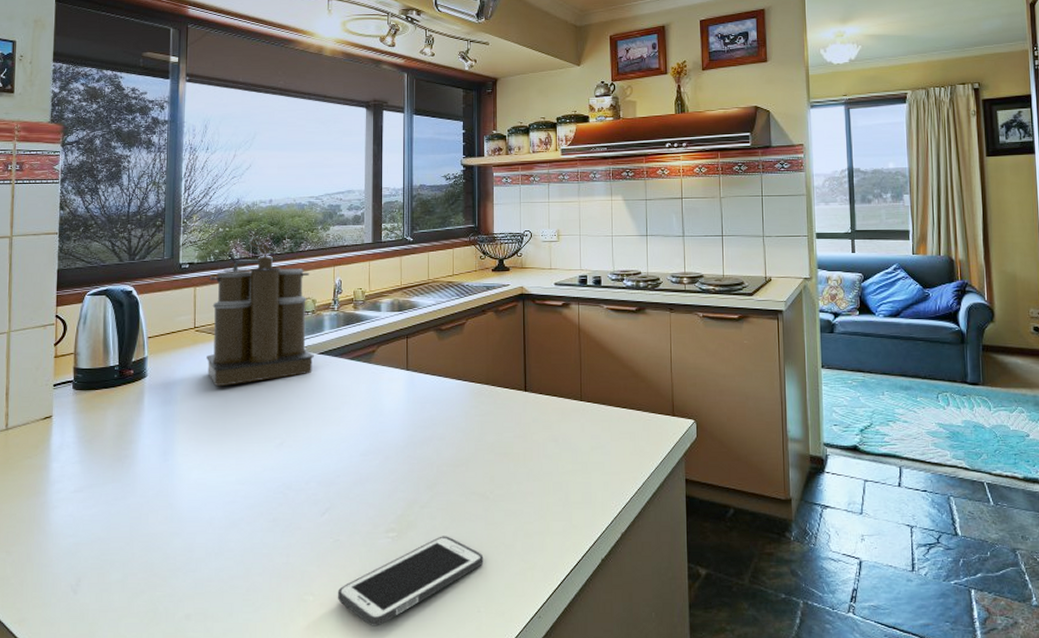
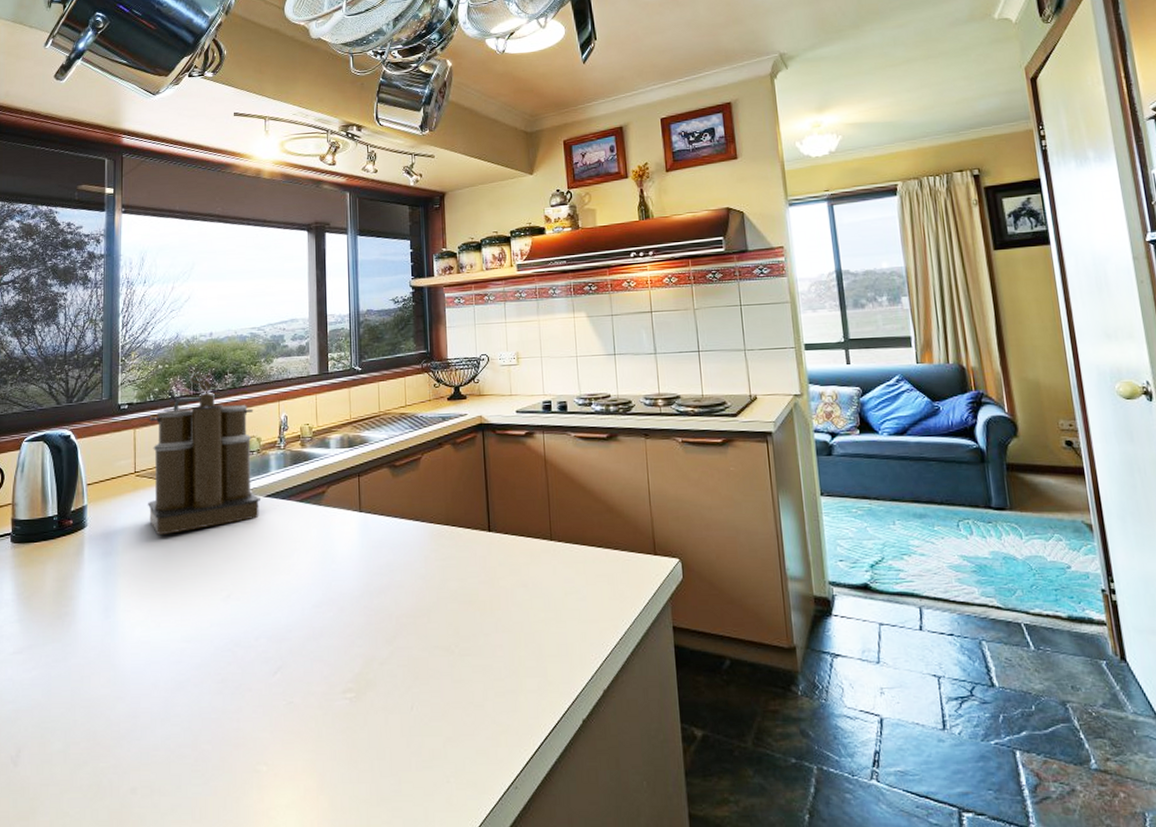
cell phone: present [337,536,484,626] -> none [292,696,451,800]

